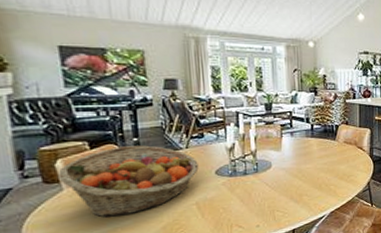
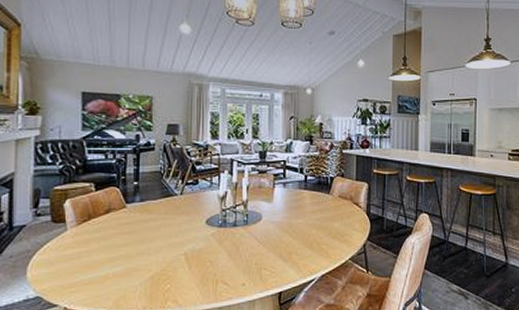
fruit basket: present [57,145,199,218] -> none [64,190,191,261]

